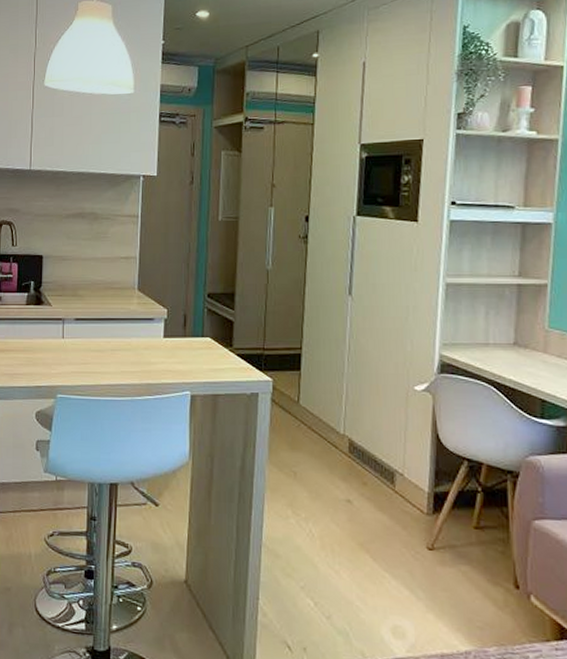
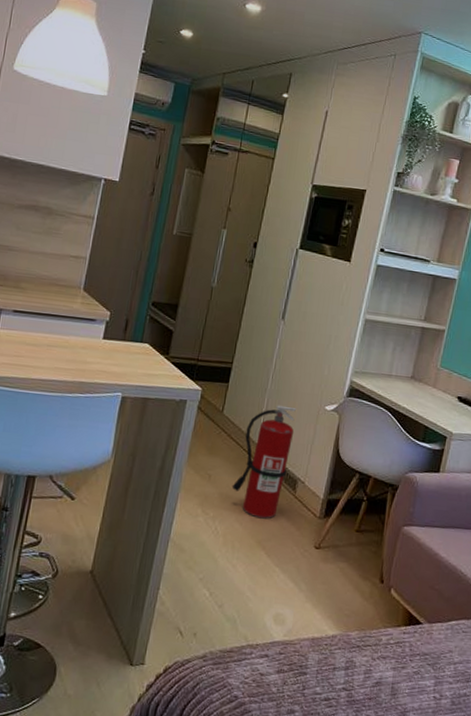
fire extinguisher: none [321,390,382,518] -> present [232,405,297,519]

